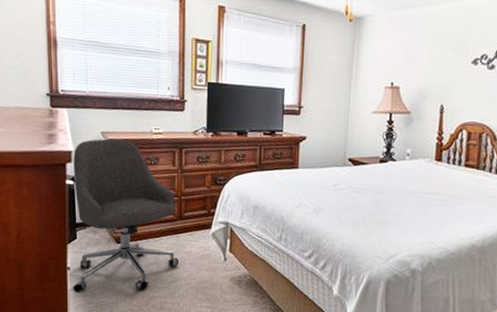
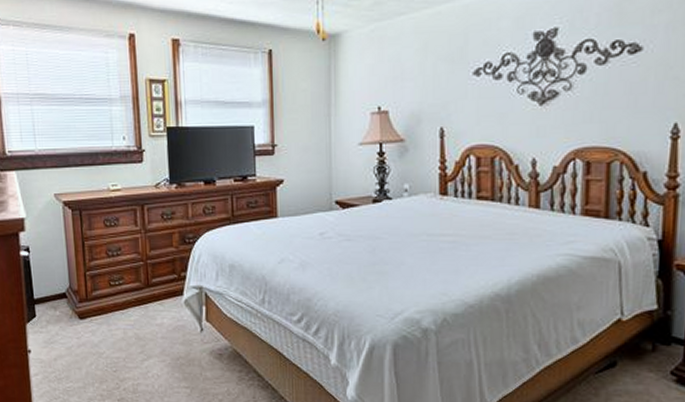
chair: present [73,138,179,293] -> none [26,201,150,378]

